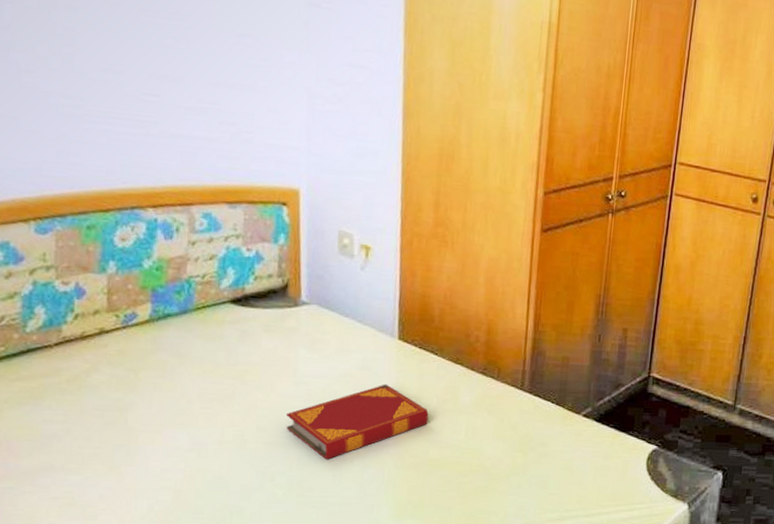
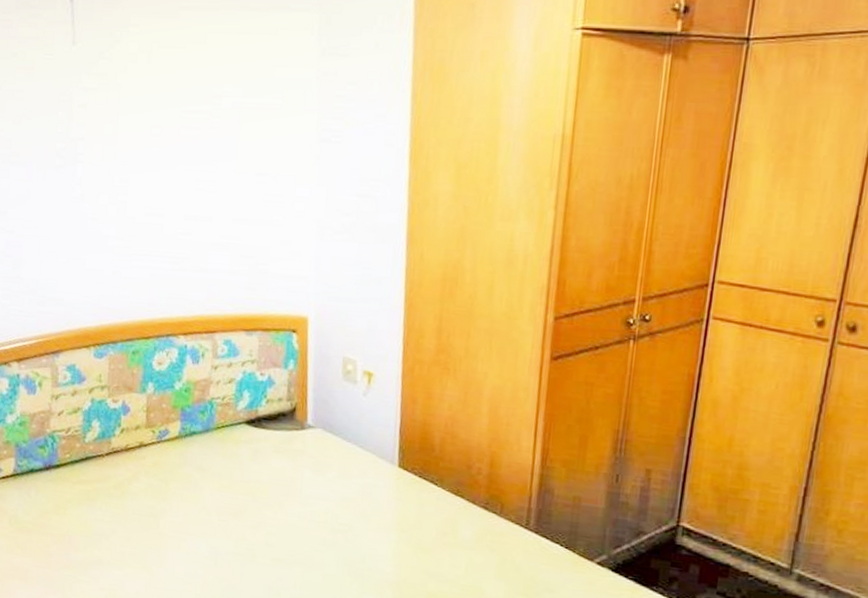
hardback book: present [285,384,429,460] -> none [291,511,428,582]

